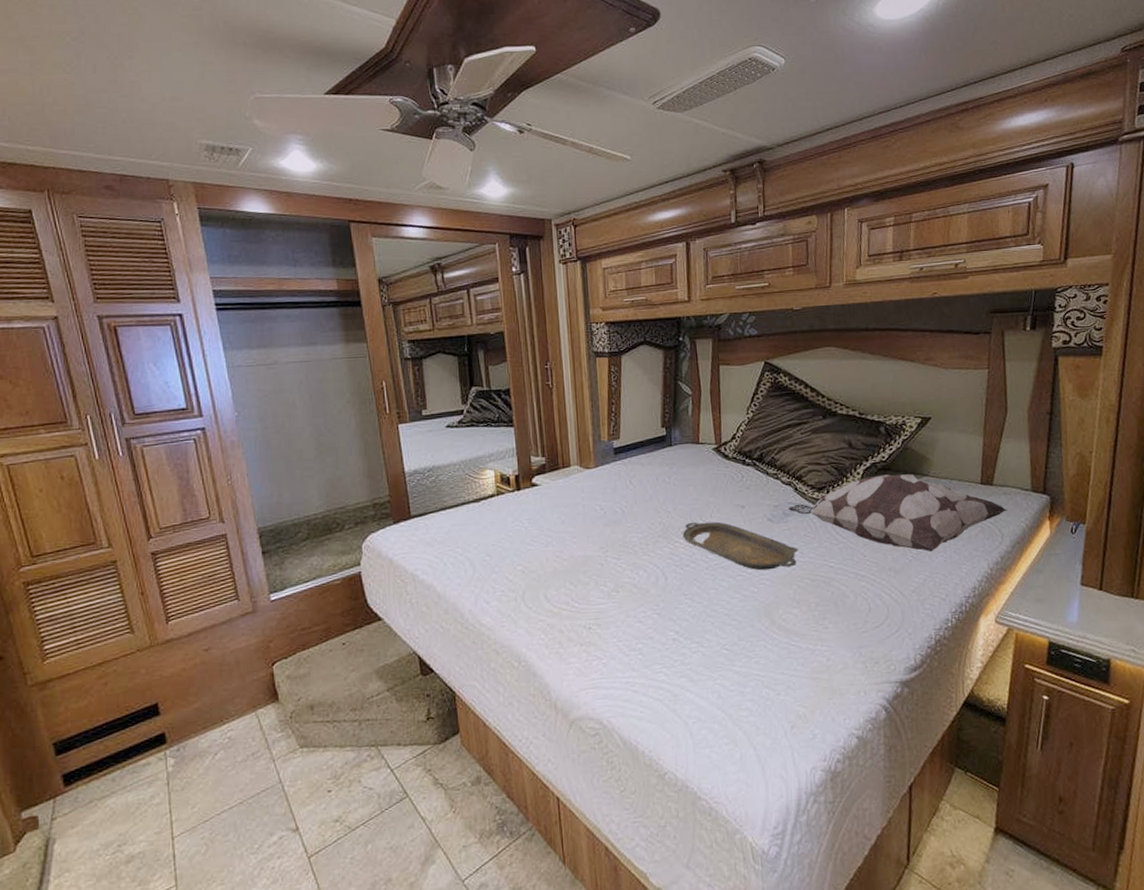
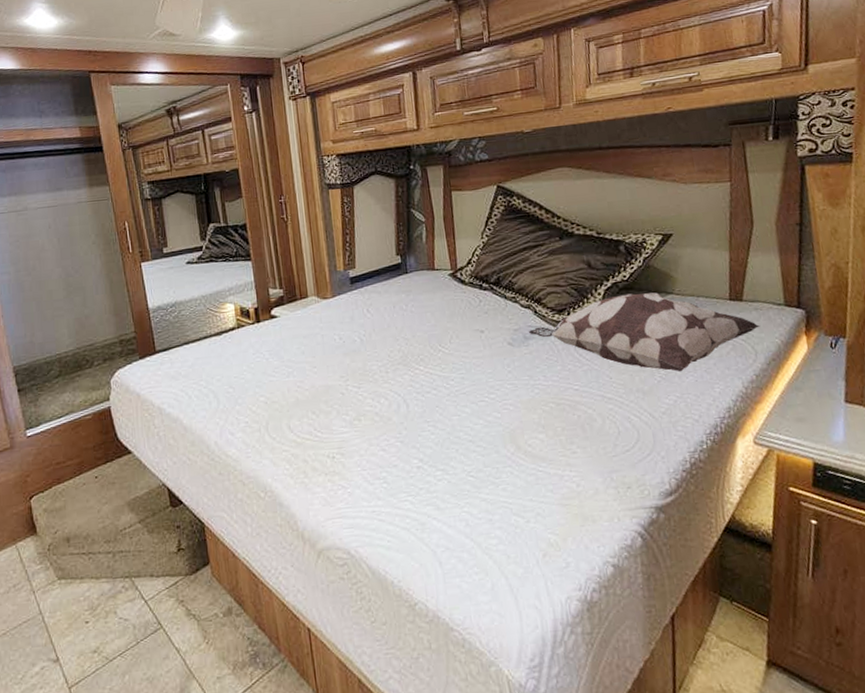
serving tray: present [683,521,799,571] -> none [422,347,541,396]

